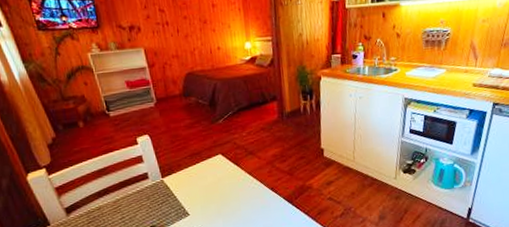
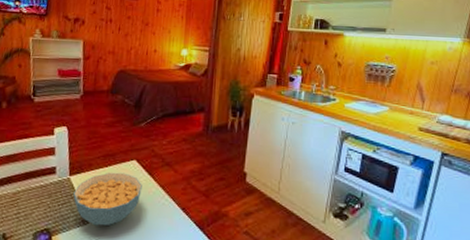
cereal bowl: none [169,167,232,216] -> present [73,172,142,226]

